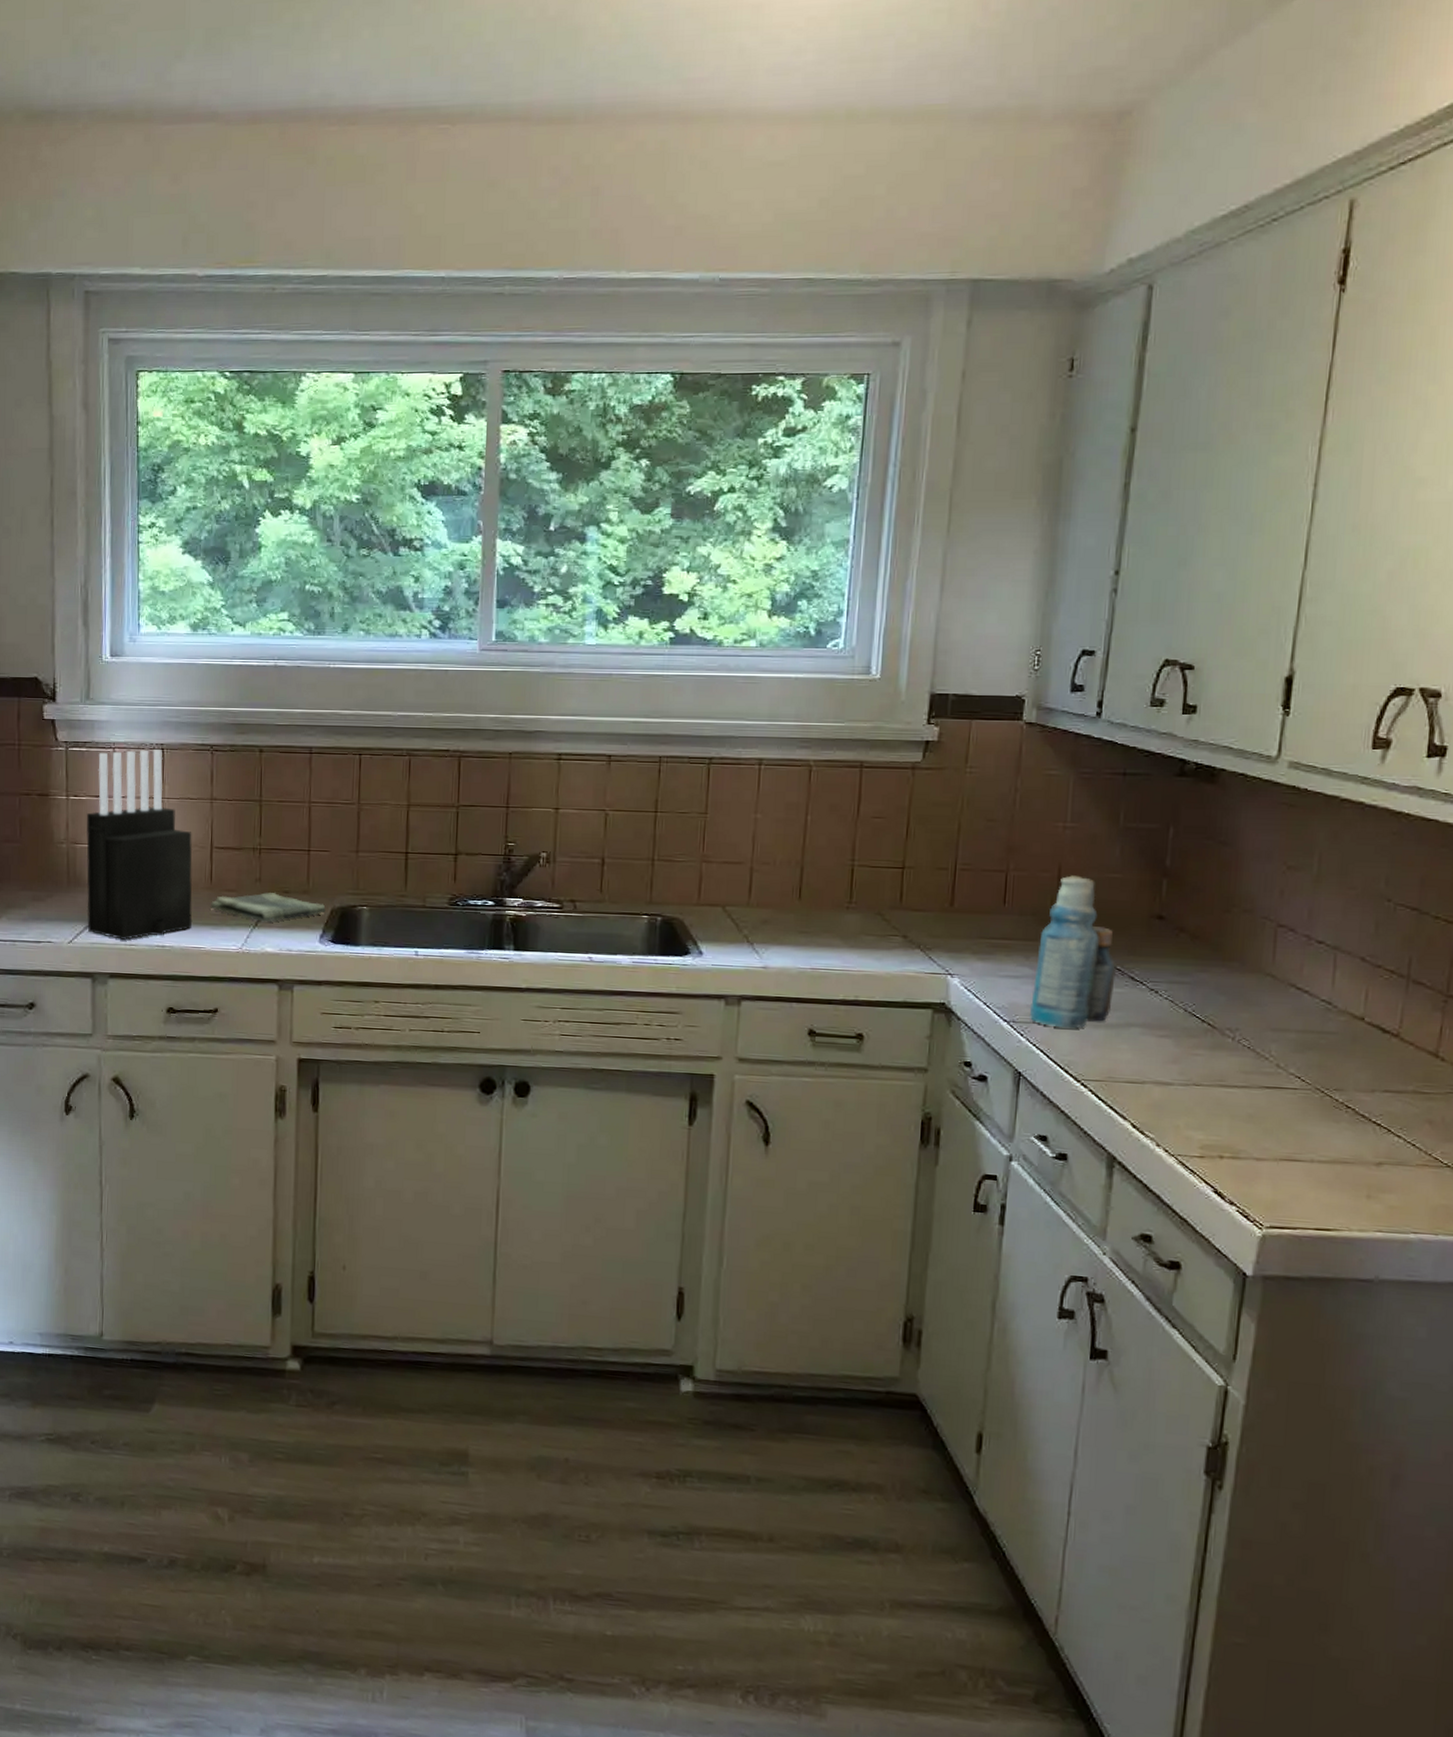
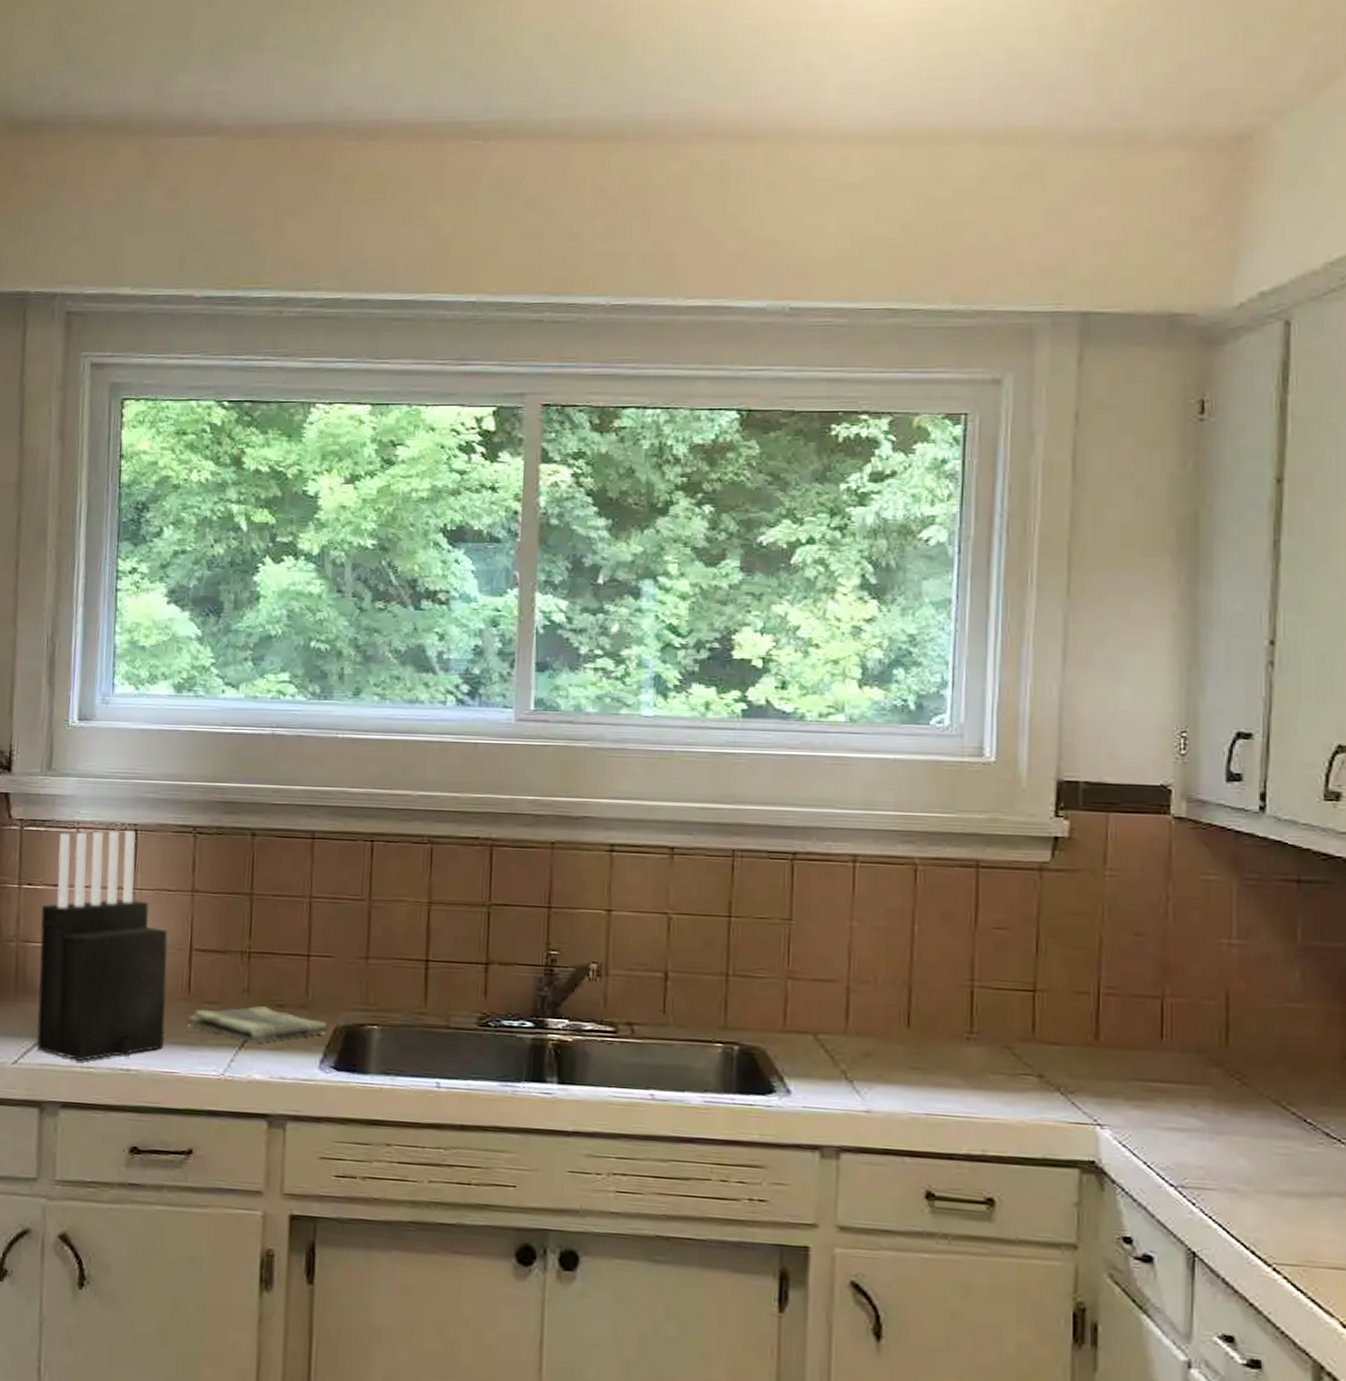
bottle: present [1030,875,1116,1029] -> none [1202,1004,1306,1197]

